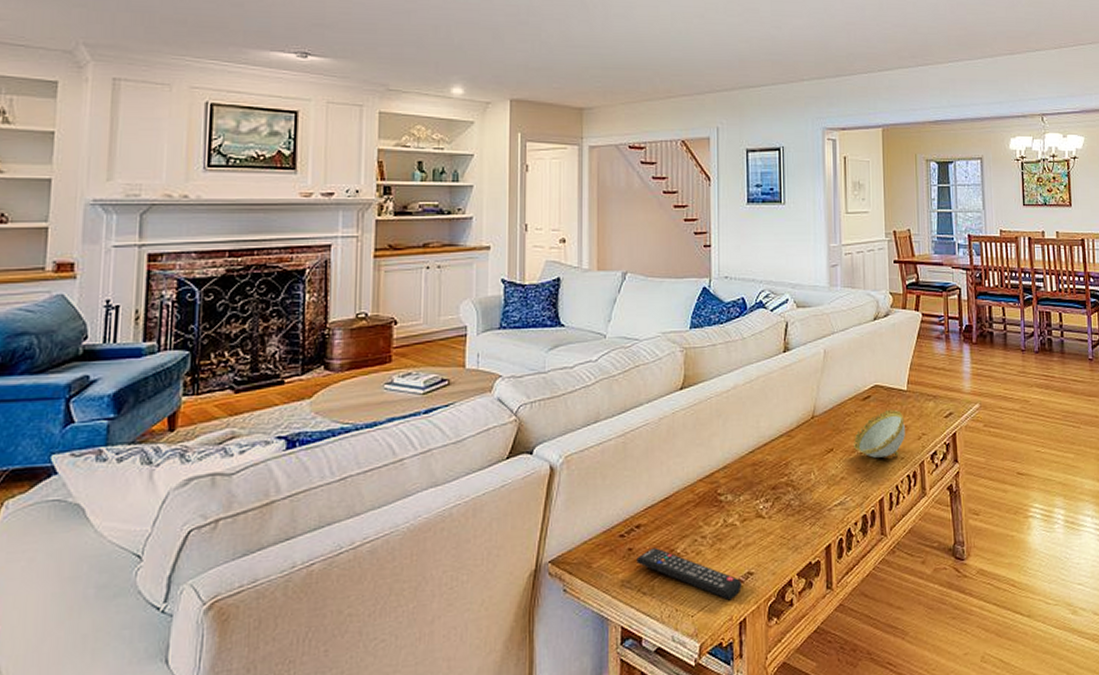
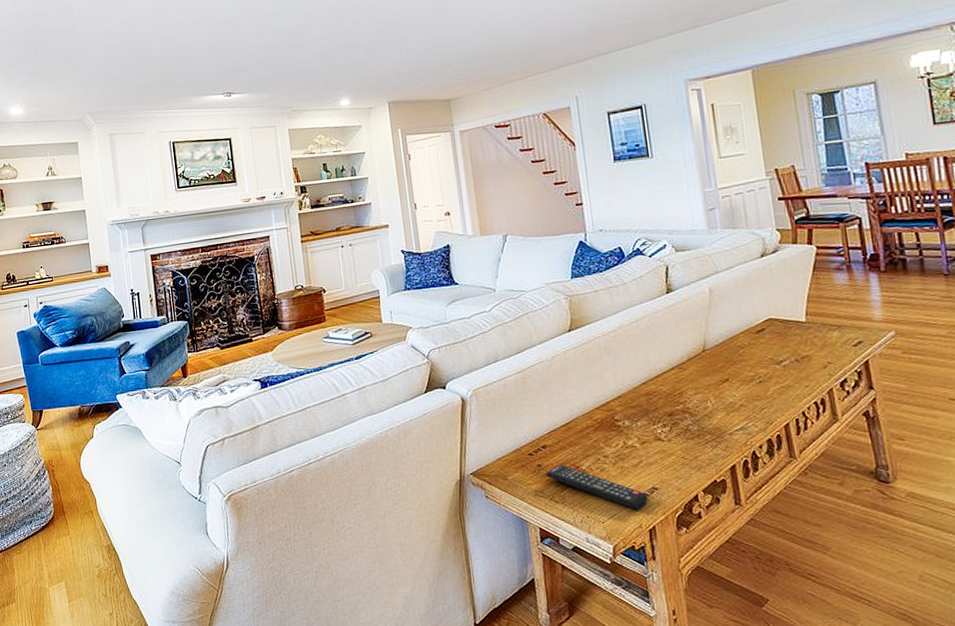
decorative bowl: present [854,409,905,458] -> none [750,340,809,387]

